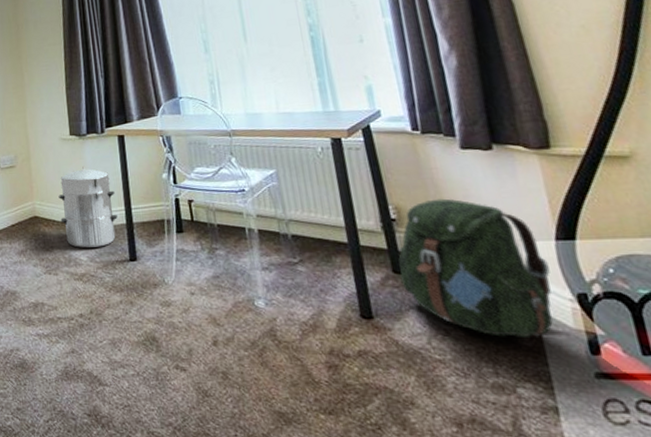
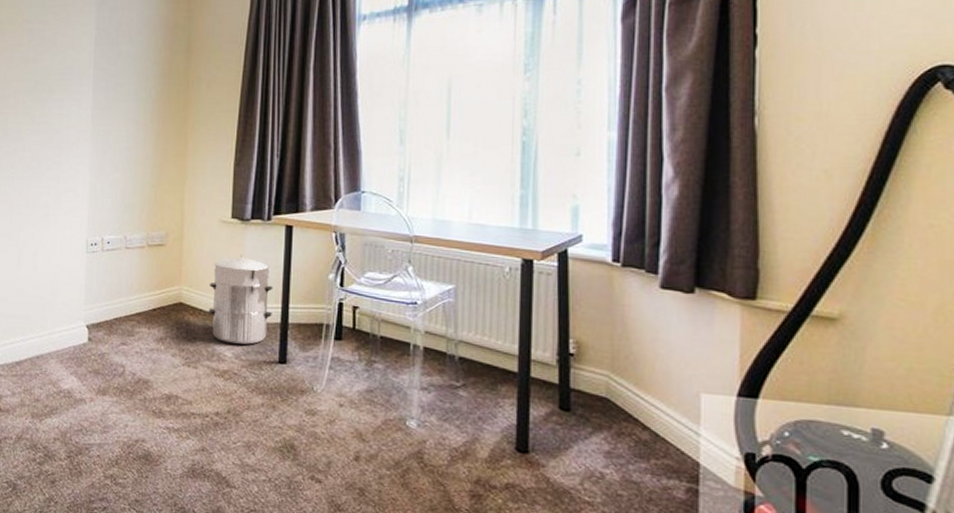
backpack: present [398,198,553,339] -> none [566,338,723,492]

